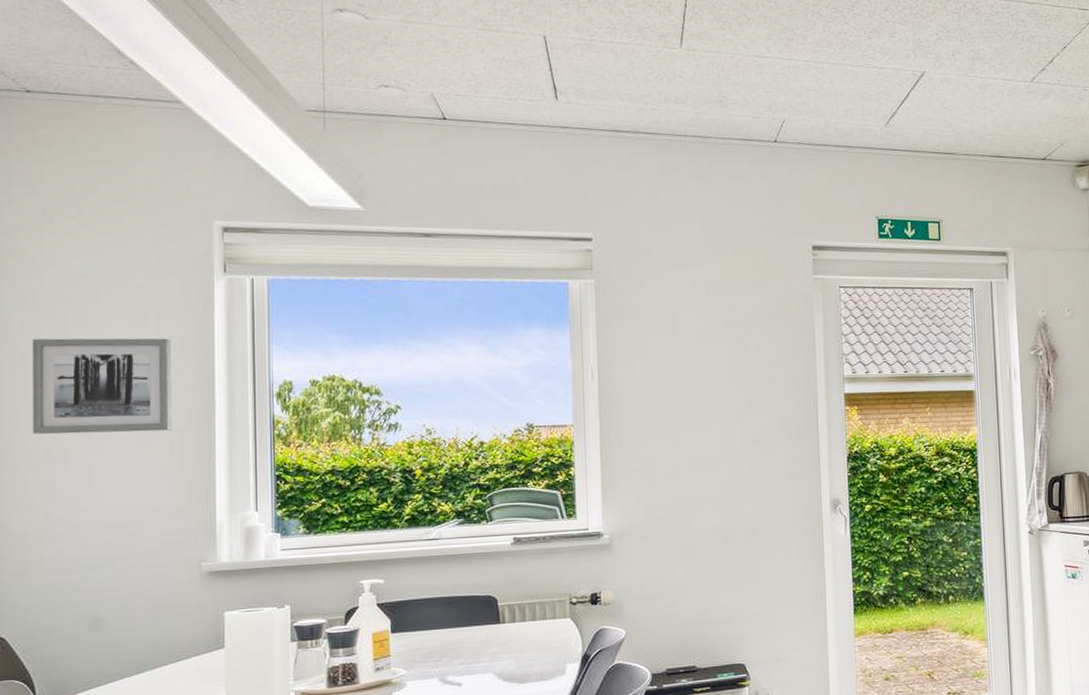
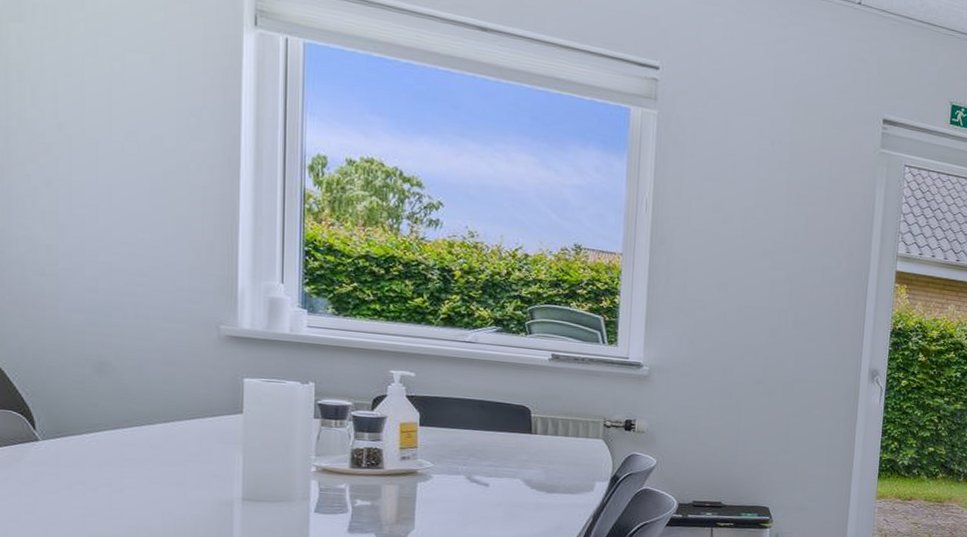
wall art: present [32,338,172,435] -> none [30,57,192,184]

